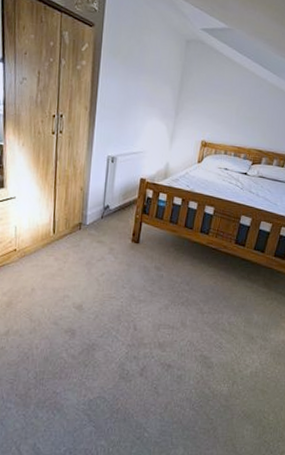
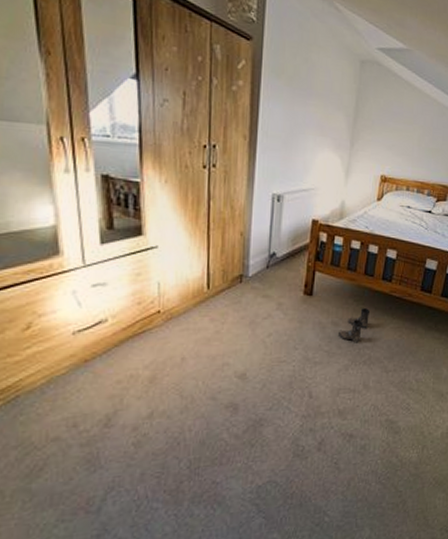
boots: none [160,256,188,286] -> present [337,308,370,343]

